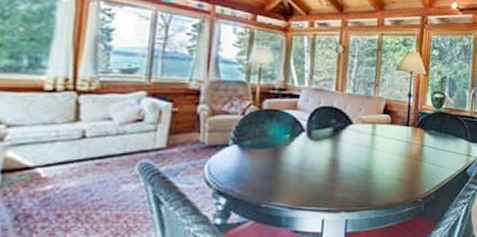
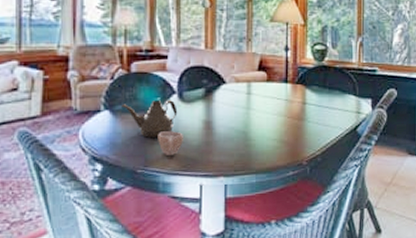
teapot: none [250,137,306,173] -> present [121,100,178,138]
cup: none [284,167,309,192] -> present [158,131,183,157]

